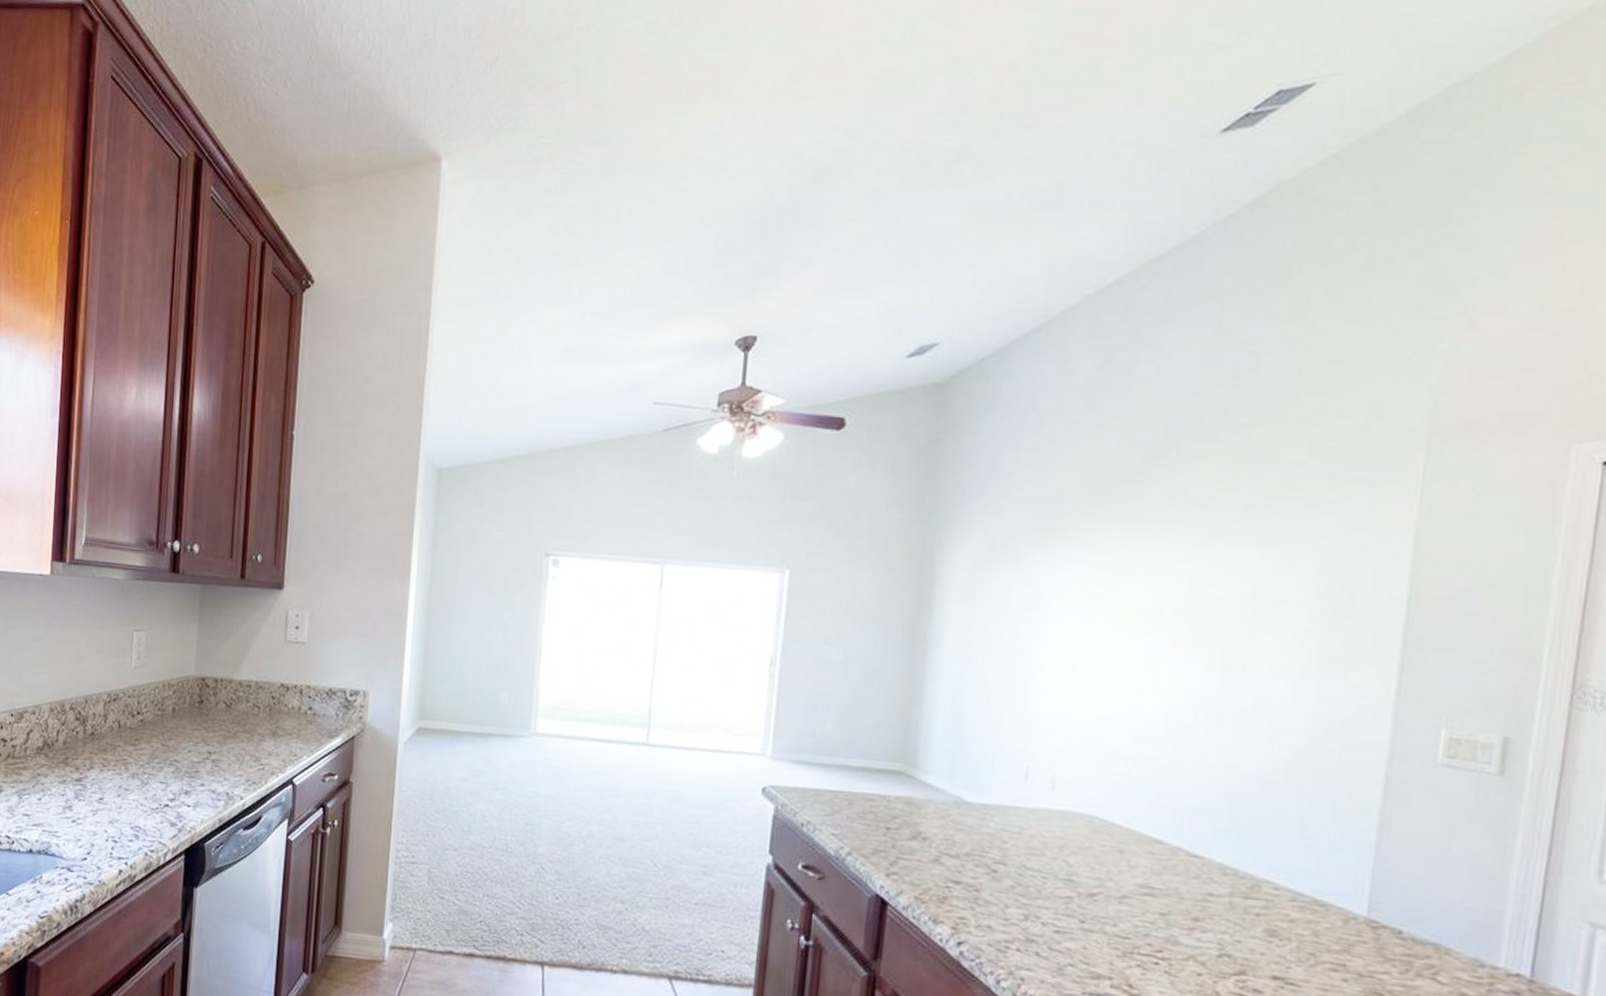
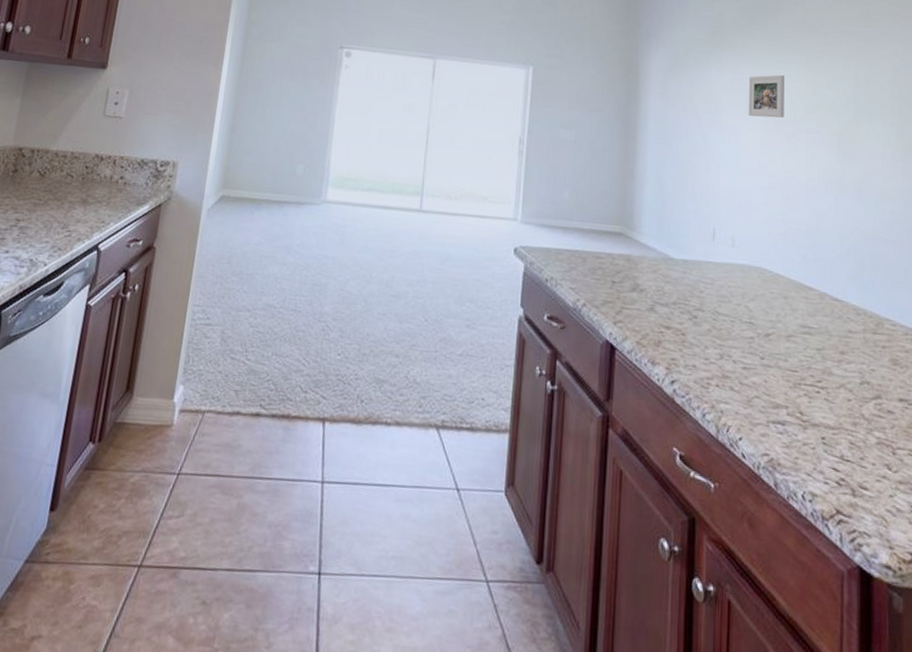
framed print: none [1088,569,1147,627] -> present [748,75,784,118]

